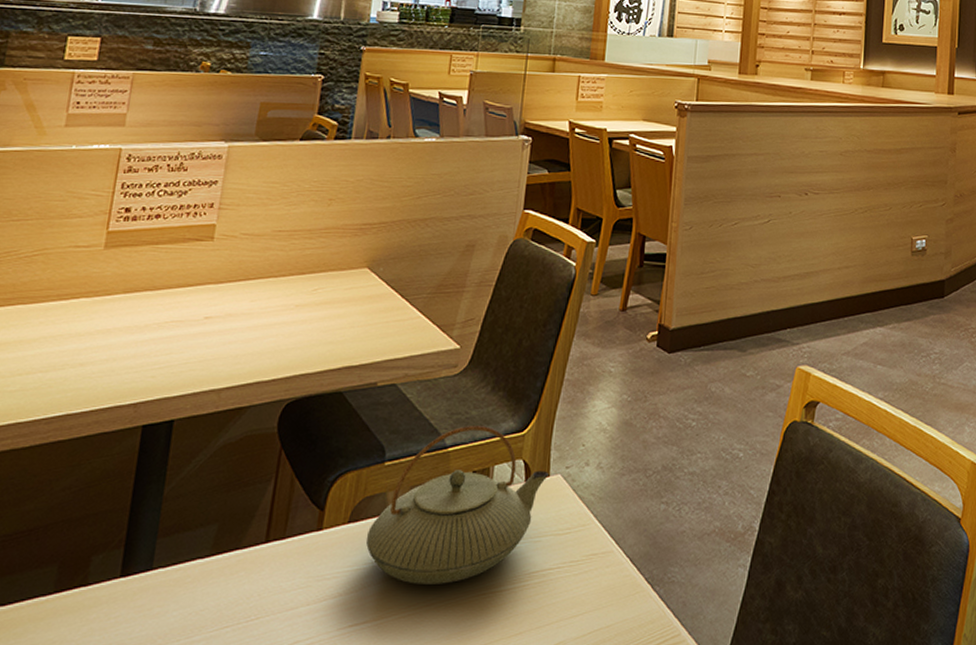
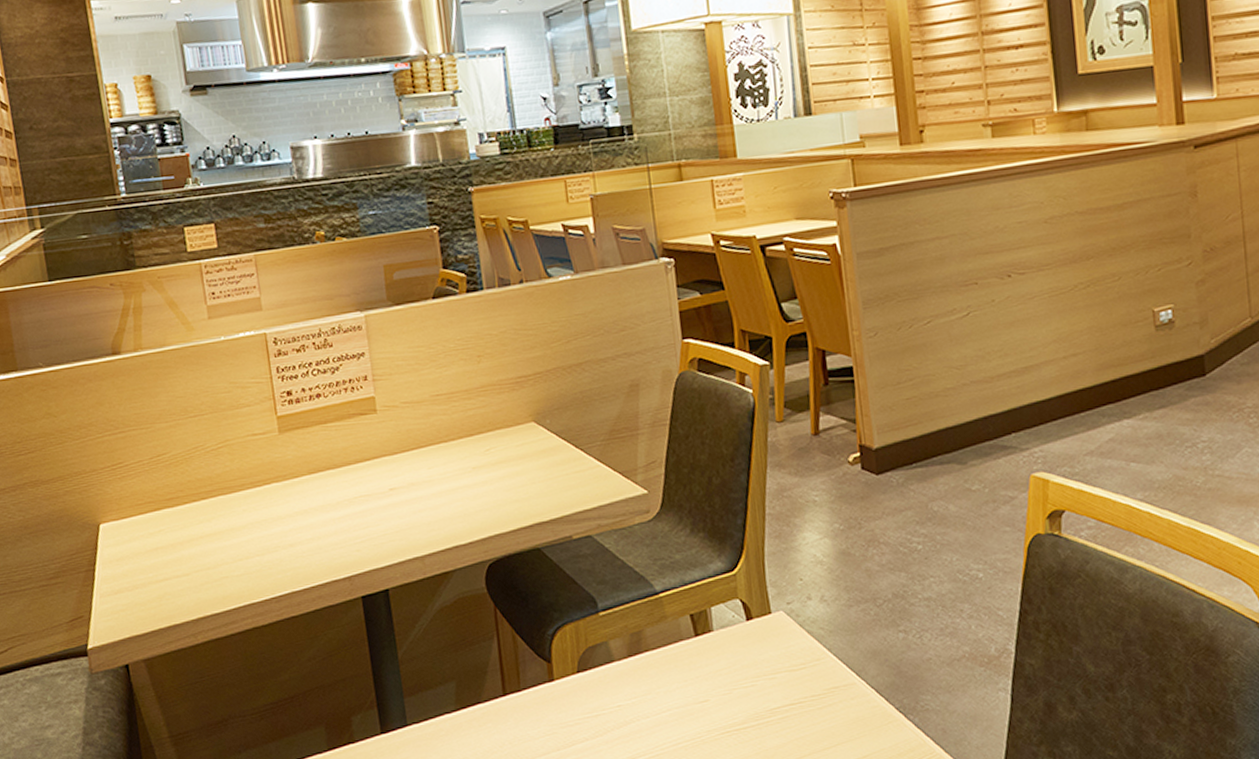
teapot: present [366,426,550,584] -> none [598,569,771,726]

